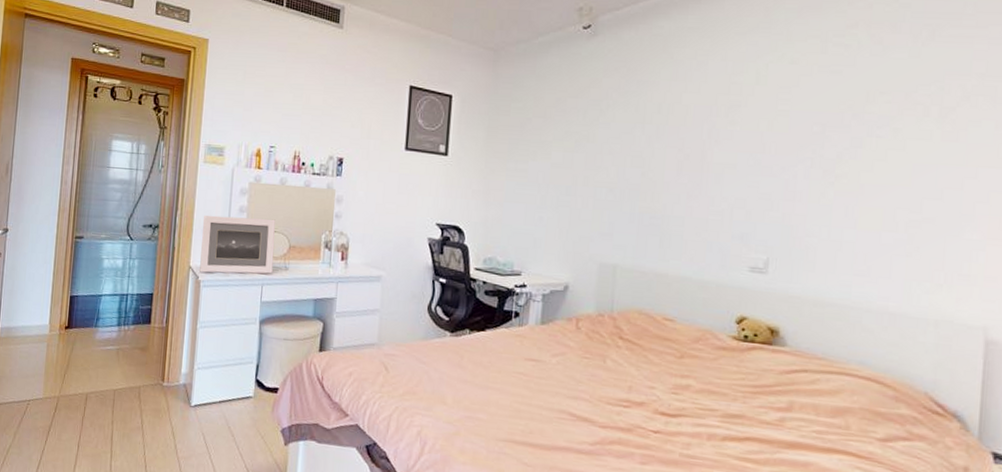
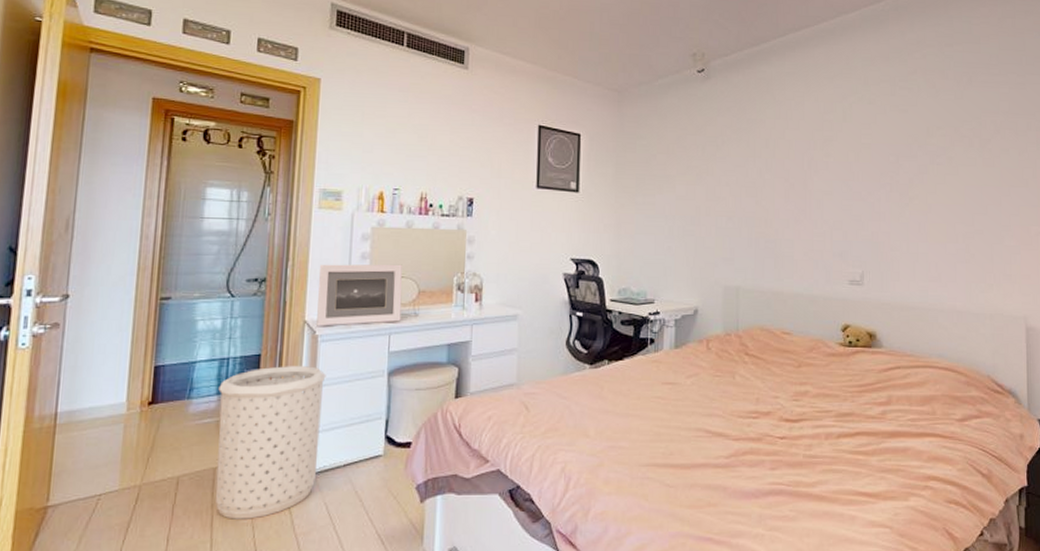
laundry basket: none [114,305,207,439] -> present [215,366,326,519]

